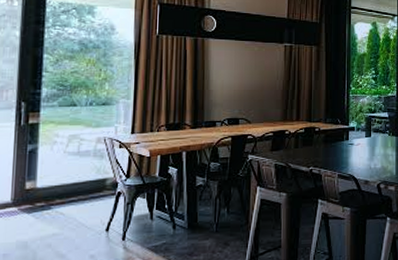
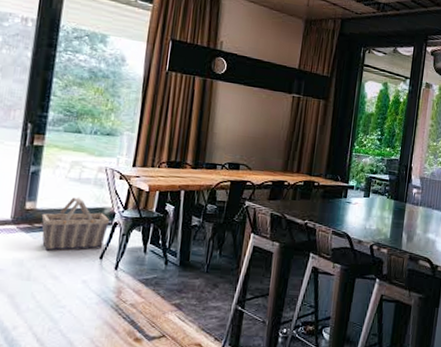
basket: none [42,170,112,231] -> present [41,197,109,252]

